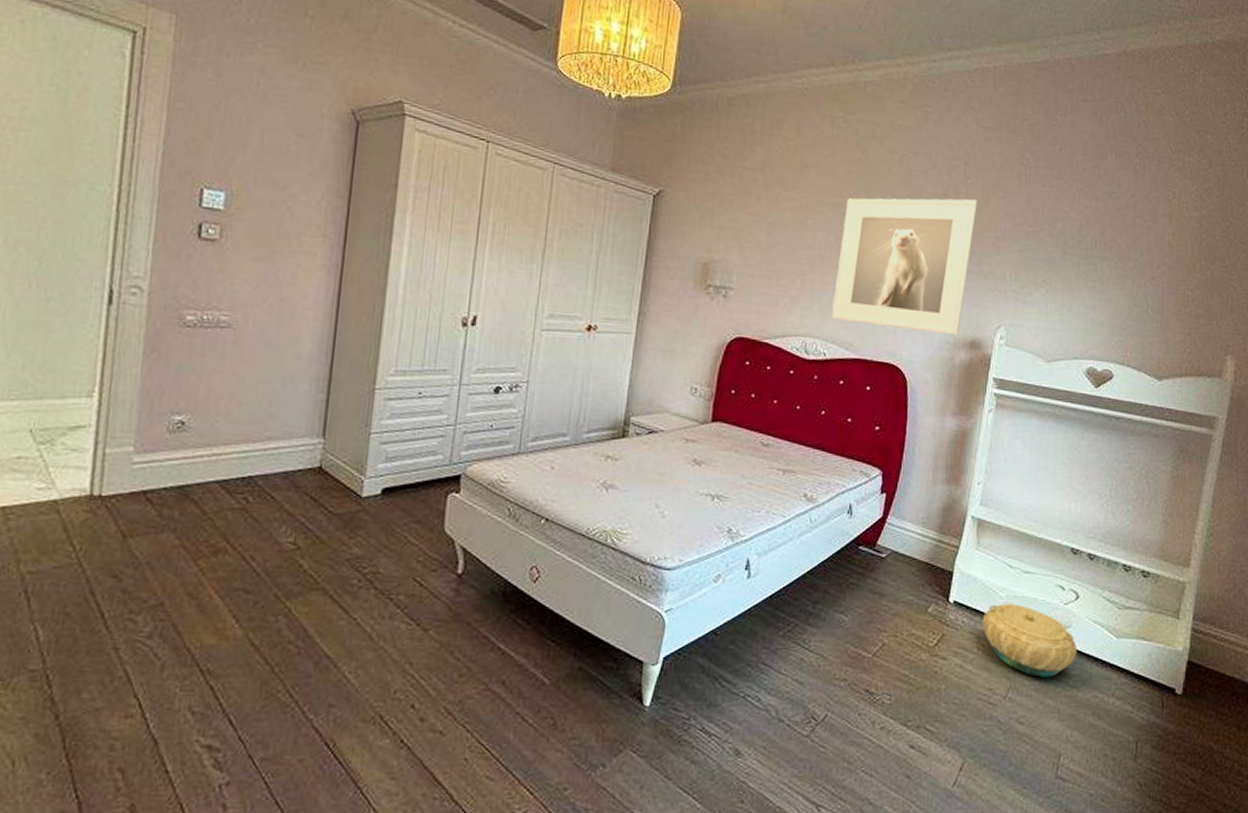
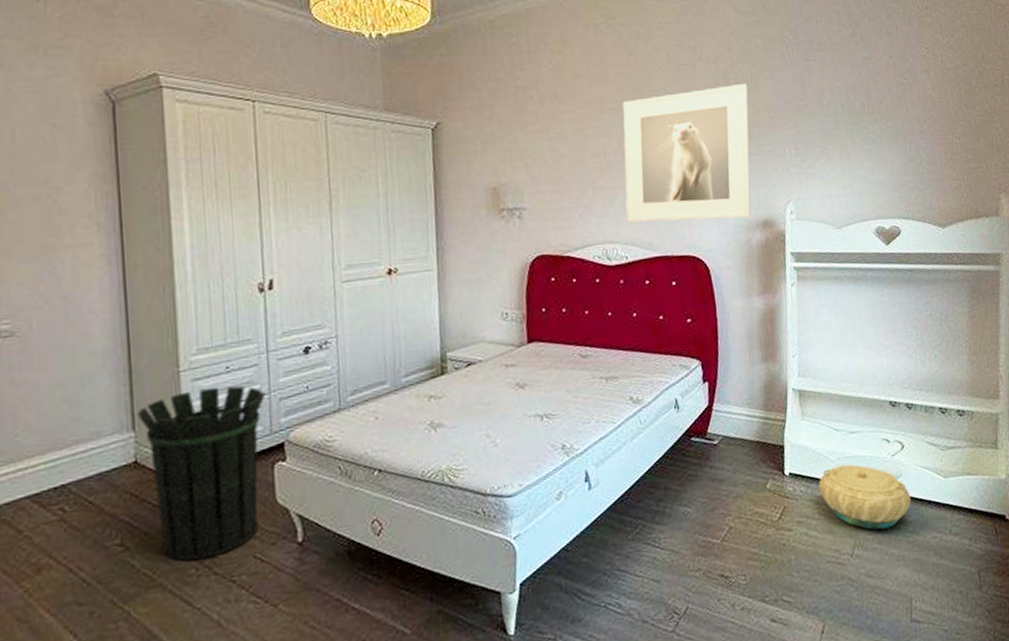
waste bin: none [330,409,452,573] -> present [138,385,266,562]

